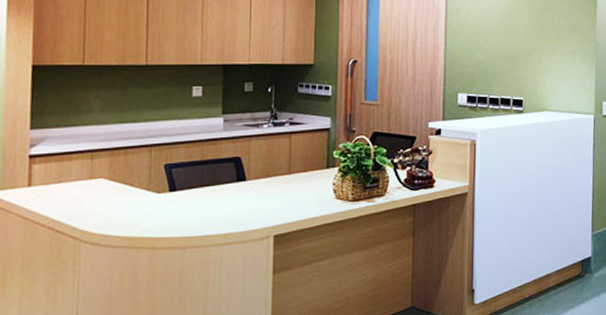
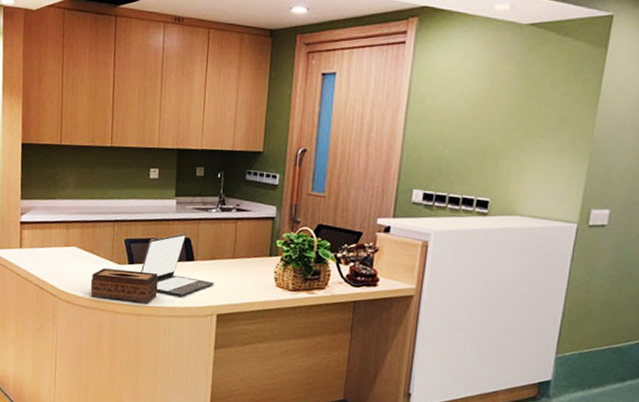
tissue box: none [122,198,206,235] -> present [90,268,159,303]
laptop: none [185,152,270,220] -> present [141,233,215,295]

